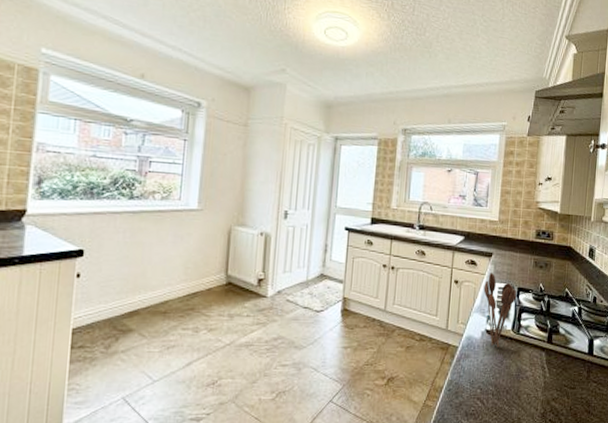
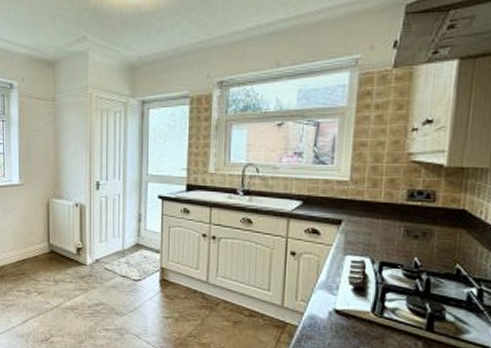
utensil holder: present [483,273,517,348] -> none [330,244,379,332]

